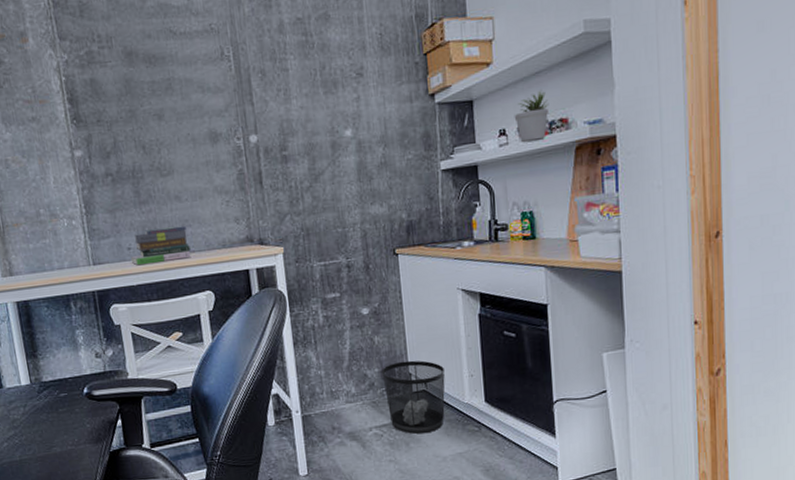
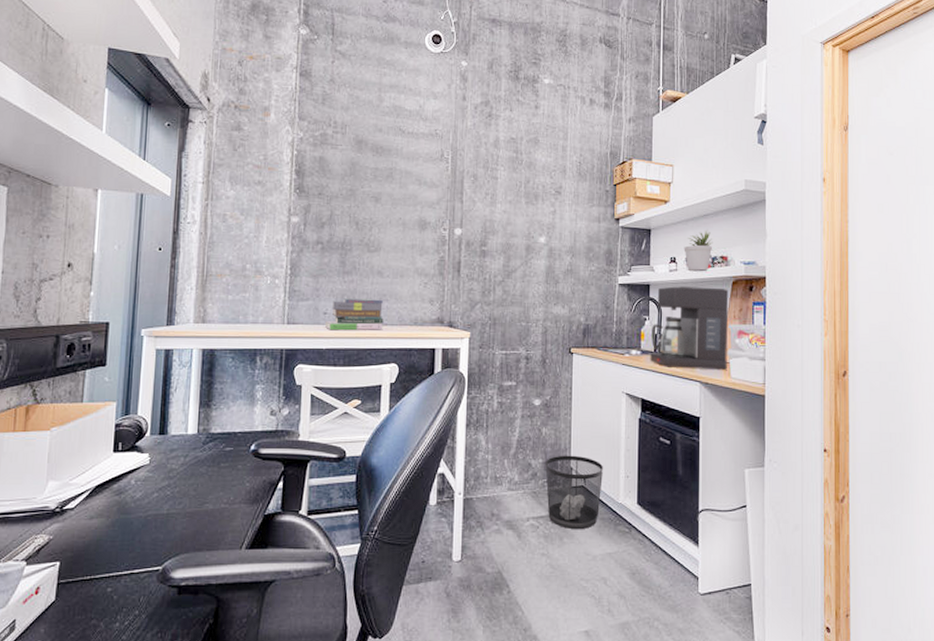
coffee maker: none [484,156,576,257] -> present [650,286,729,371]

